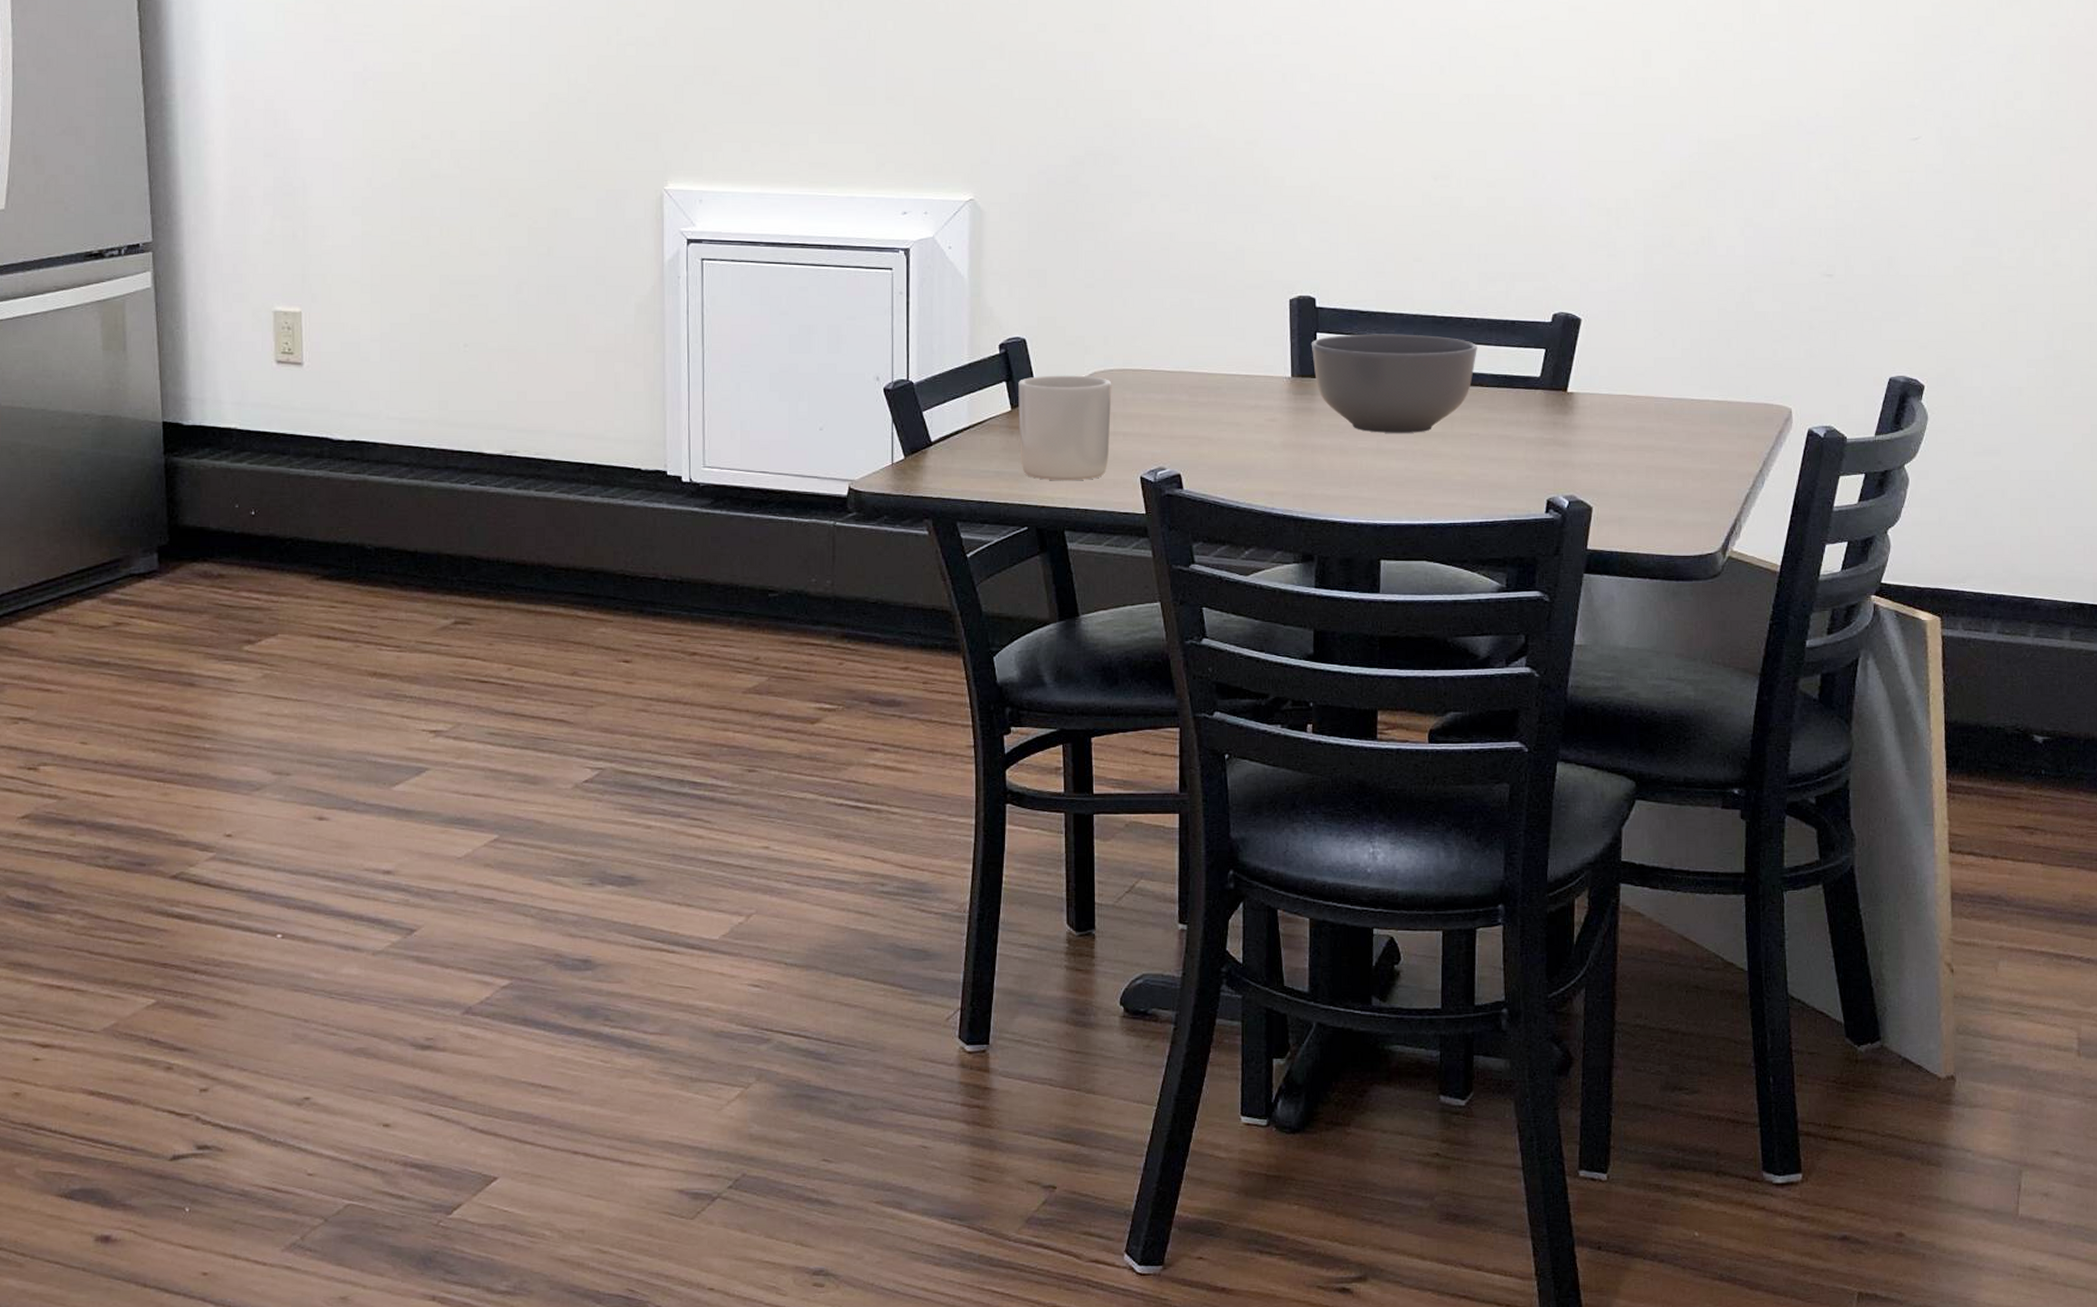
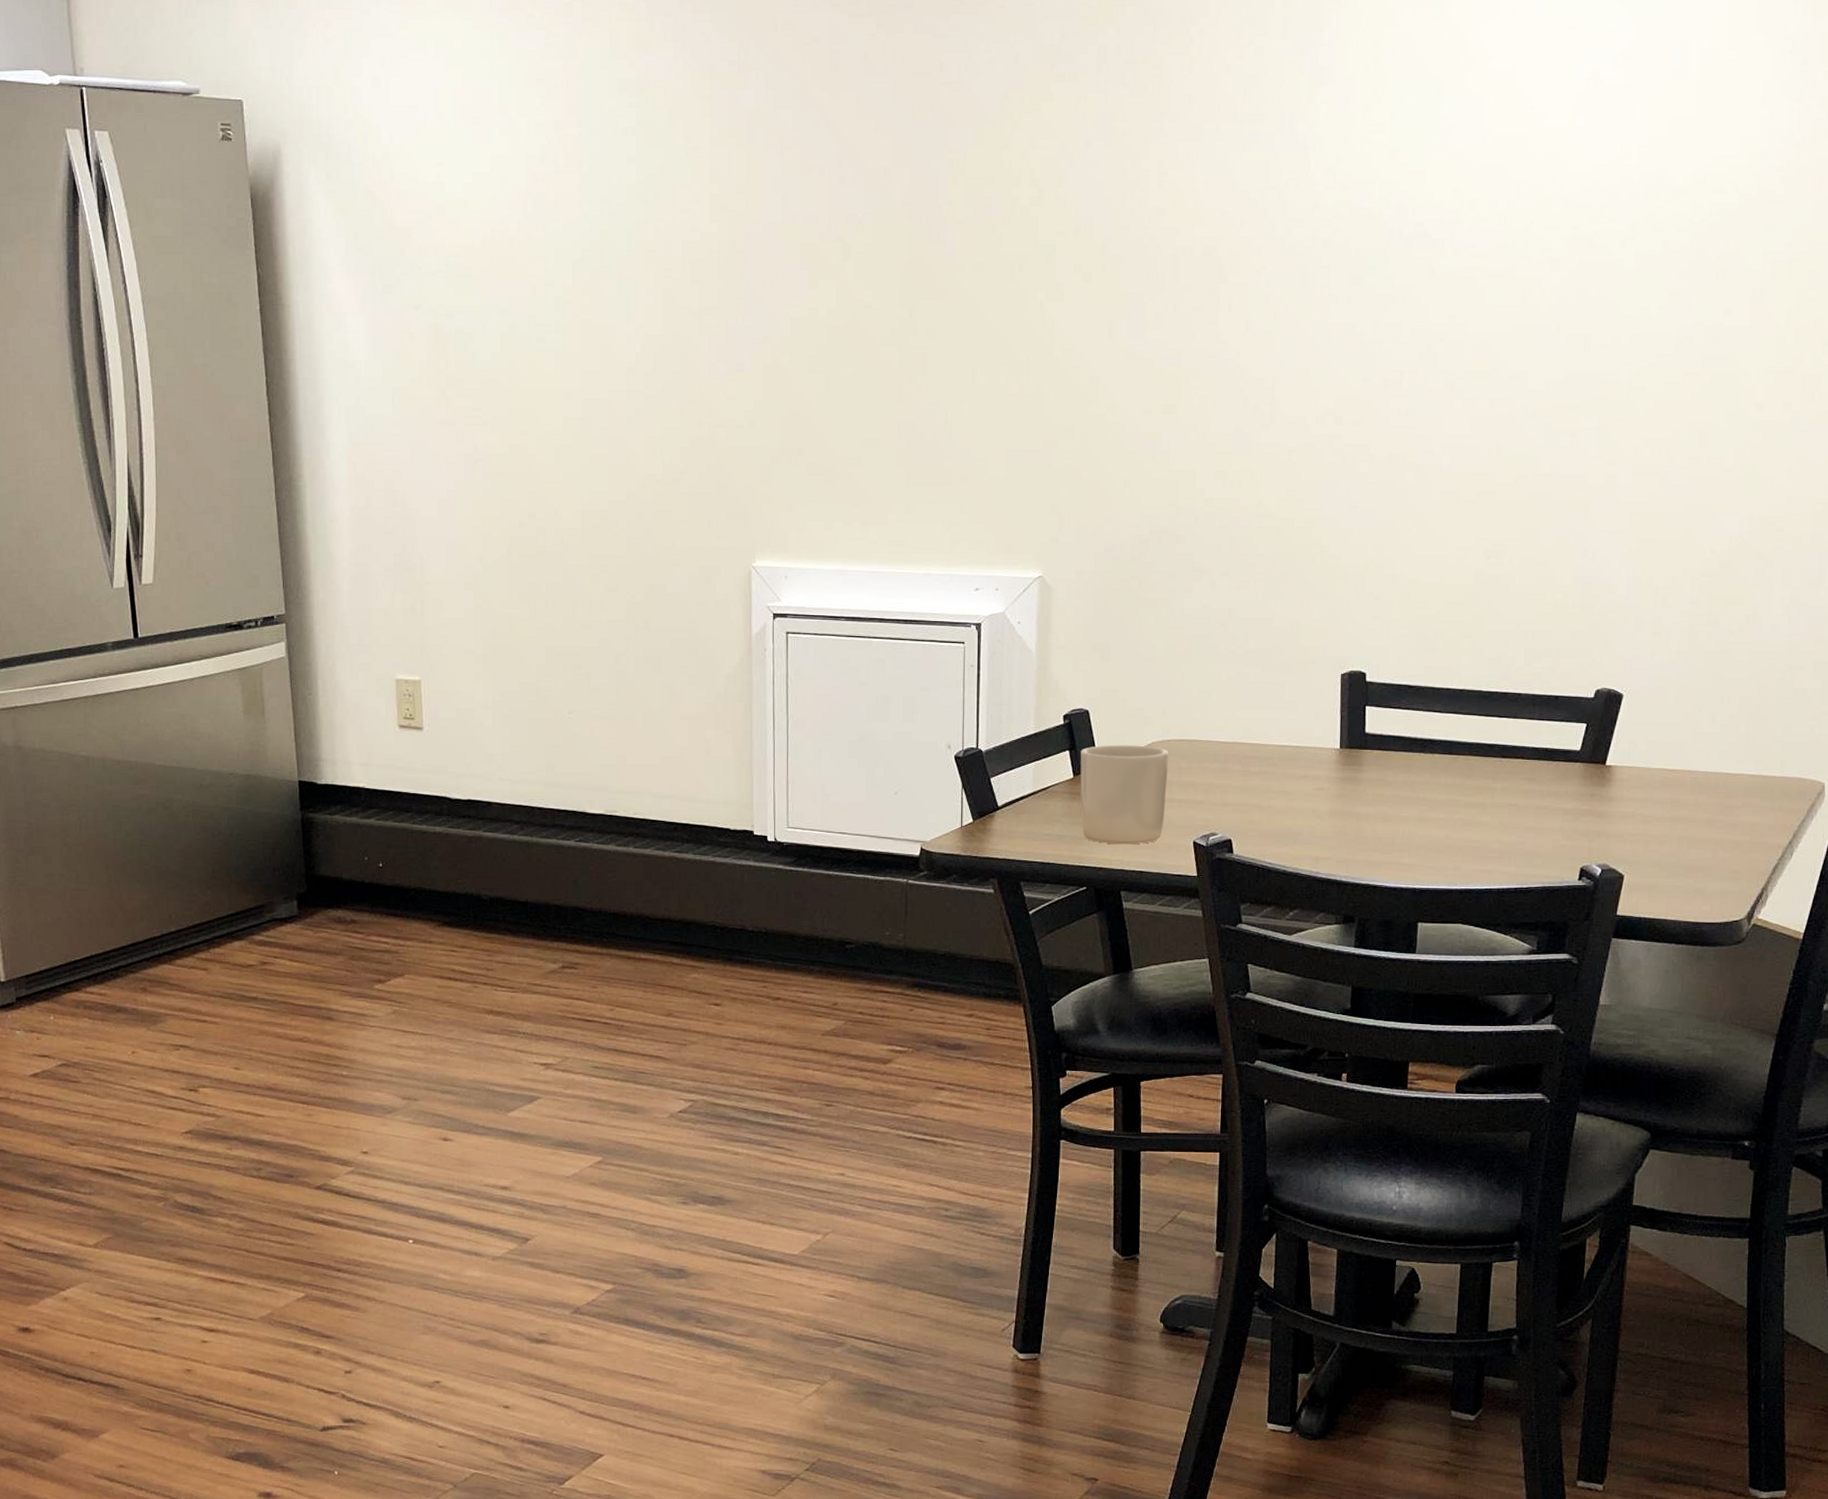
bowl: present [1311,334,1477,433] -> none [1360,707,1521,803]

